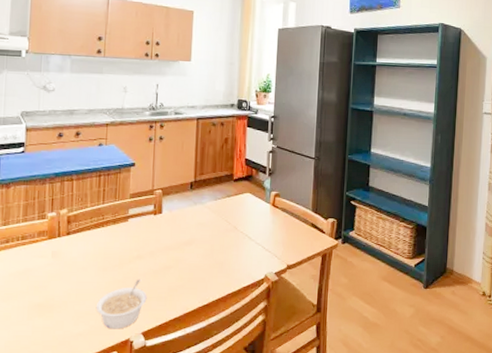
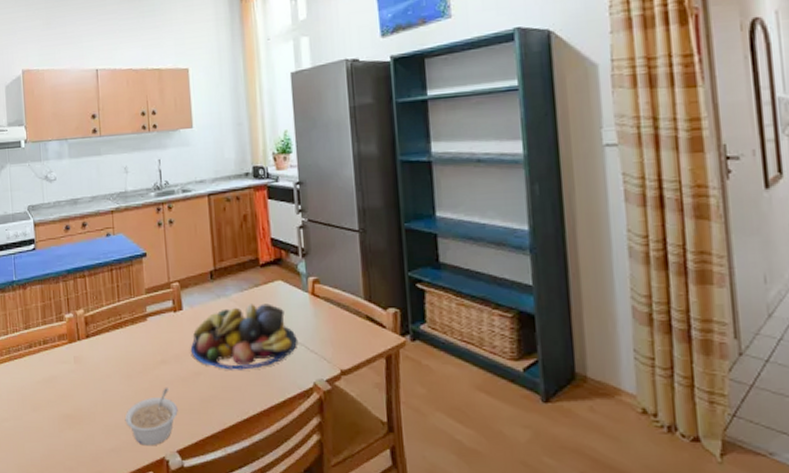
fruit bowl: none [166,211,256,265] -> present [191,303,297,370]

